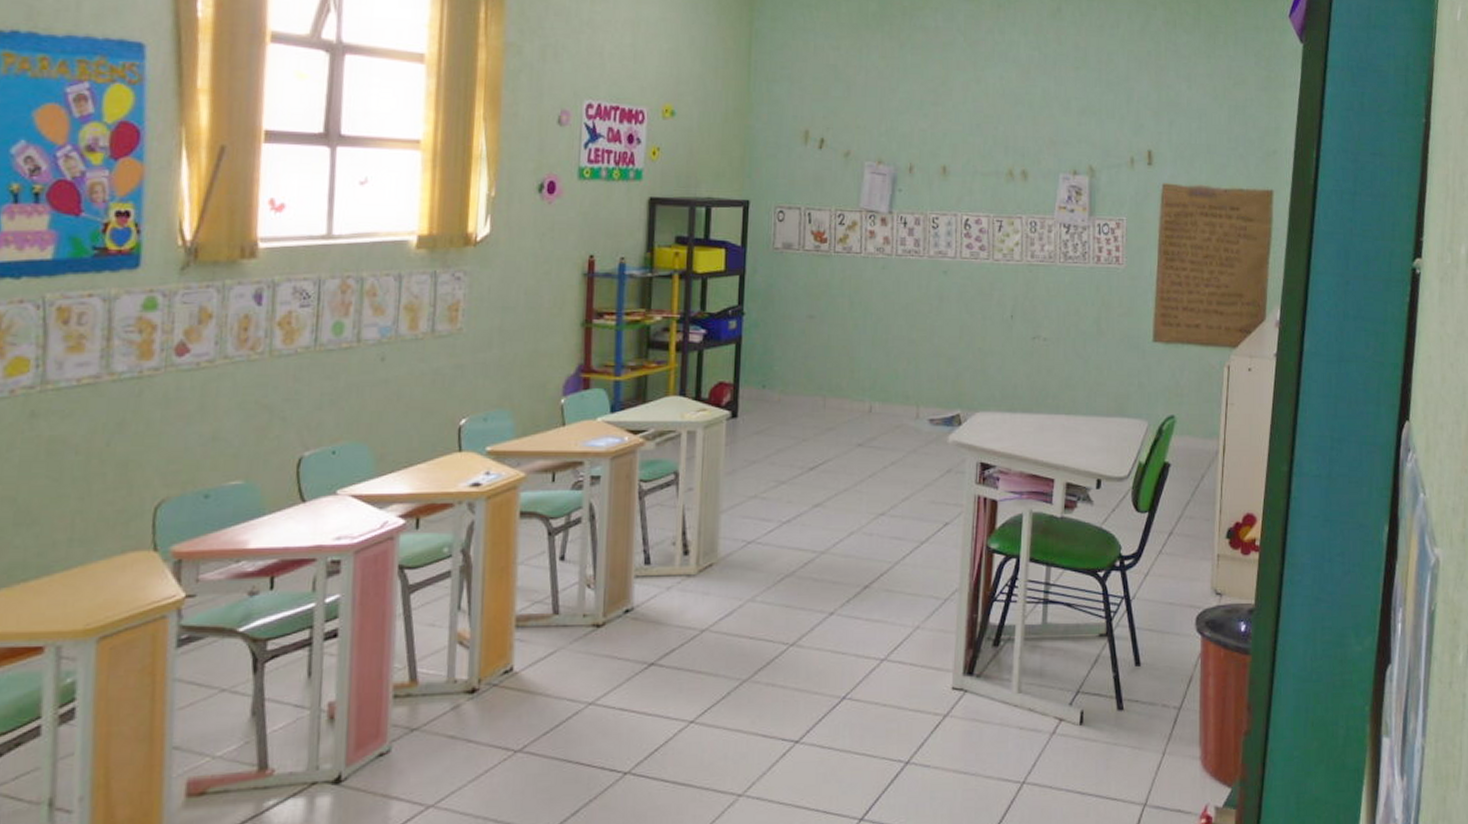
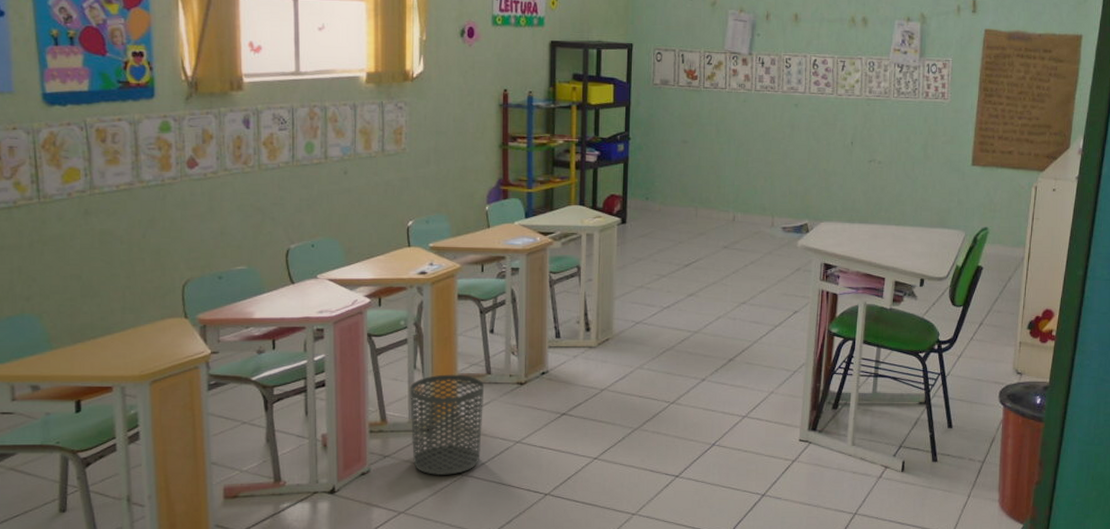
waste bin: none [449,616,550,753] -> present [410,374,485,475]

